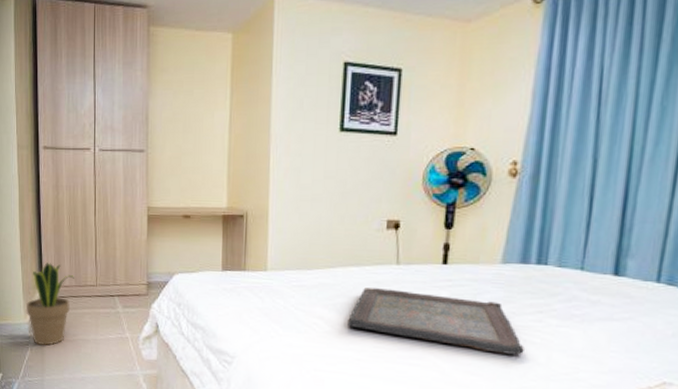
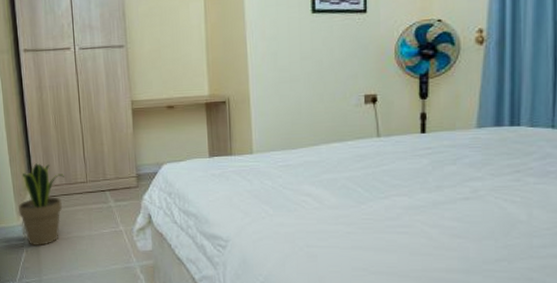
serving tray: present [348,287,524,355] -> none [335,161,506,215]

